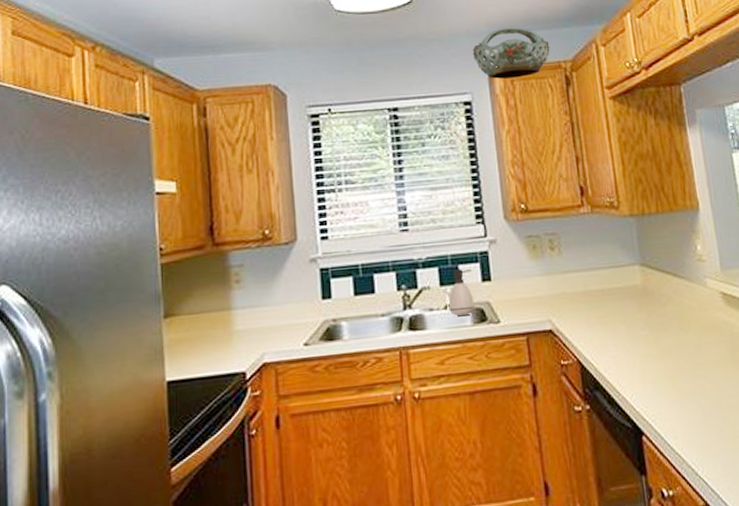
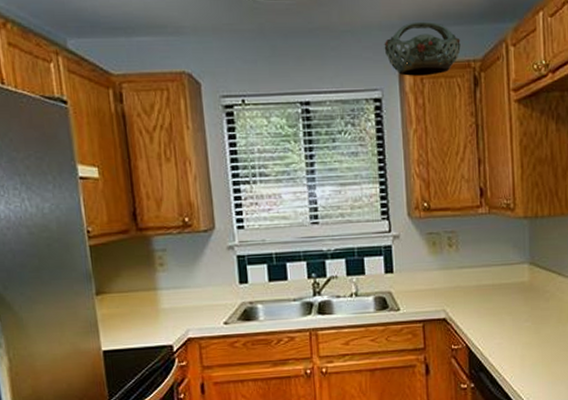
soap dispenser: present [448,269,475,317] -> none [354,261,378,304]

